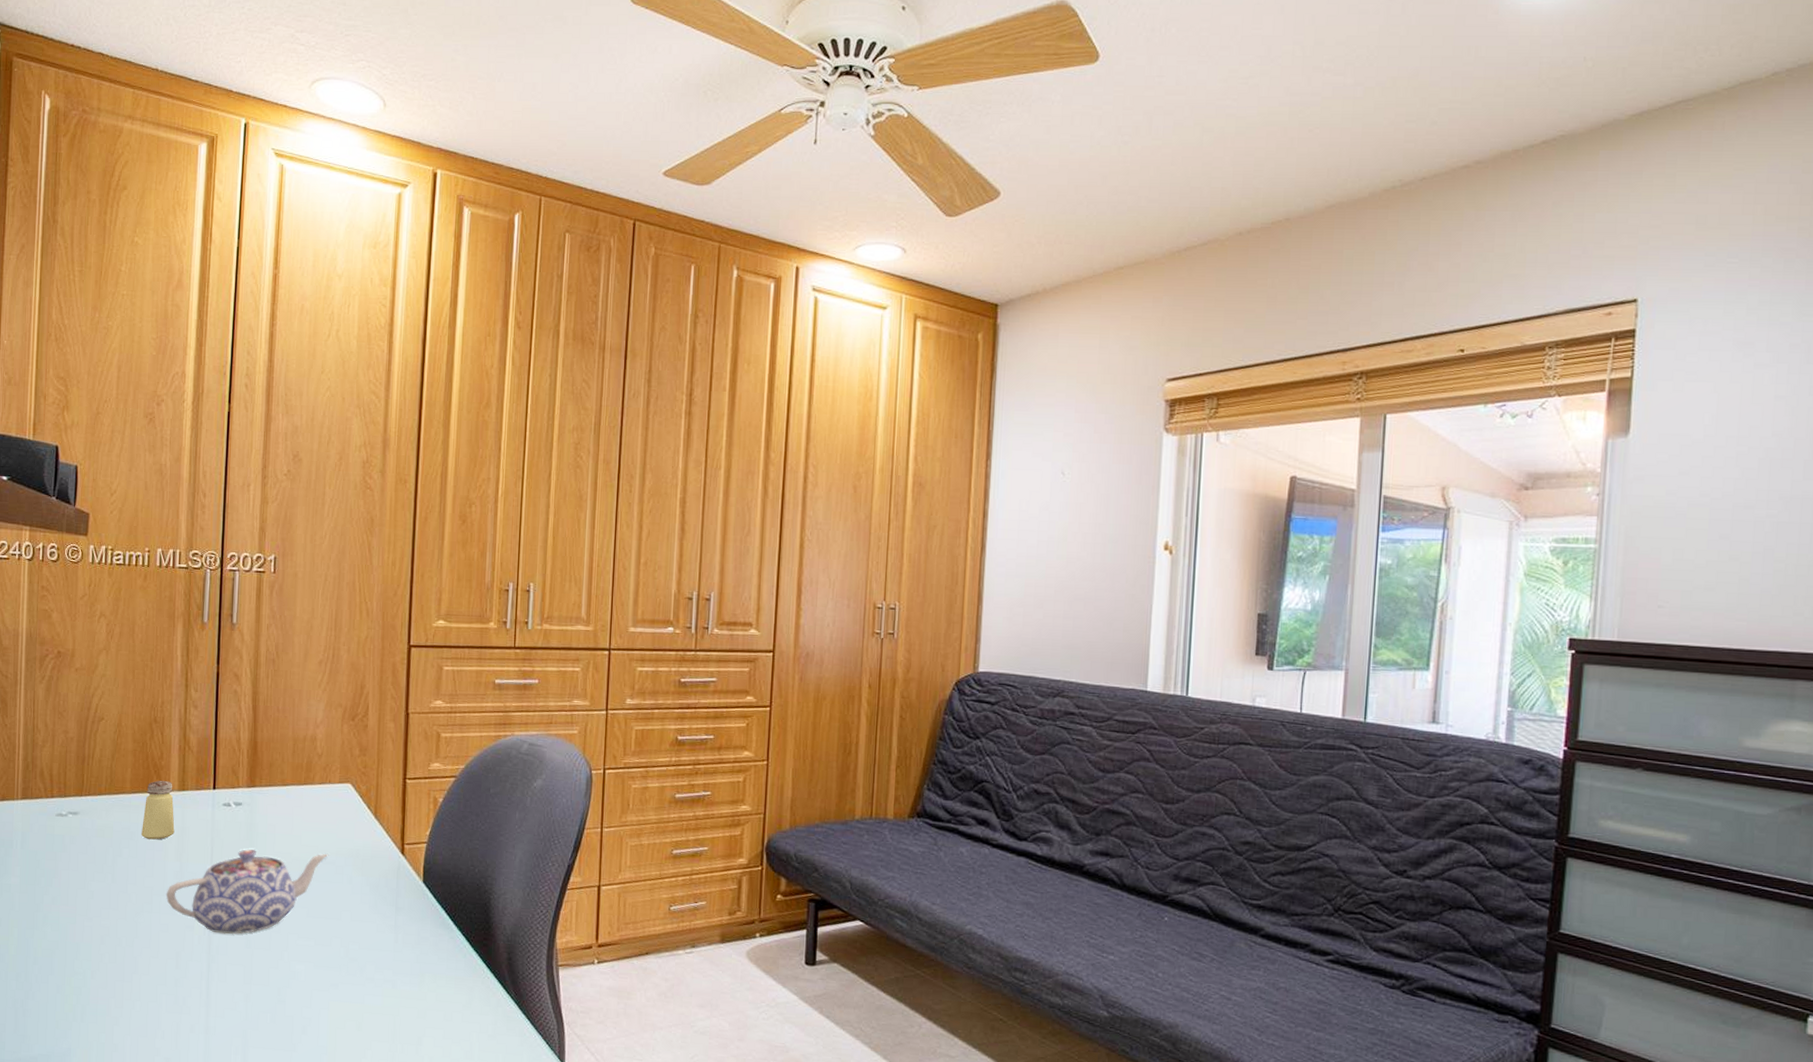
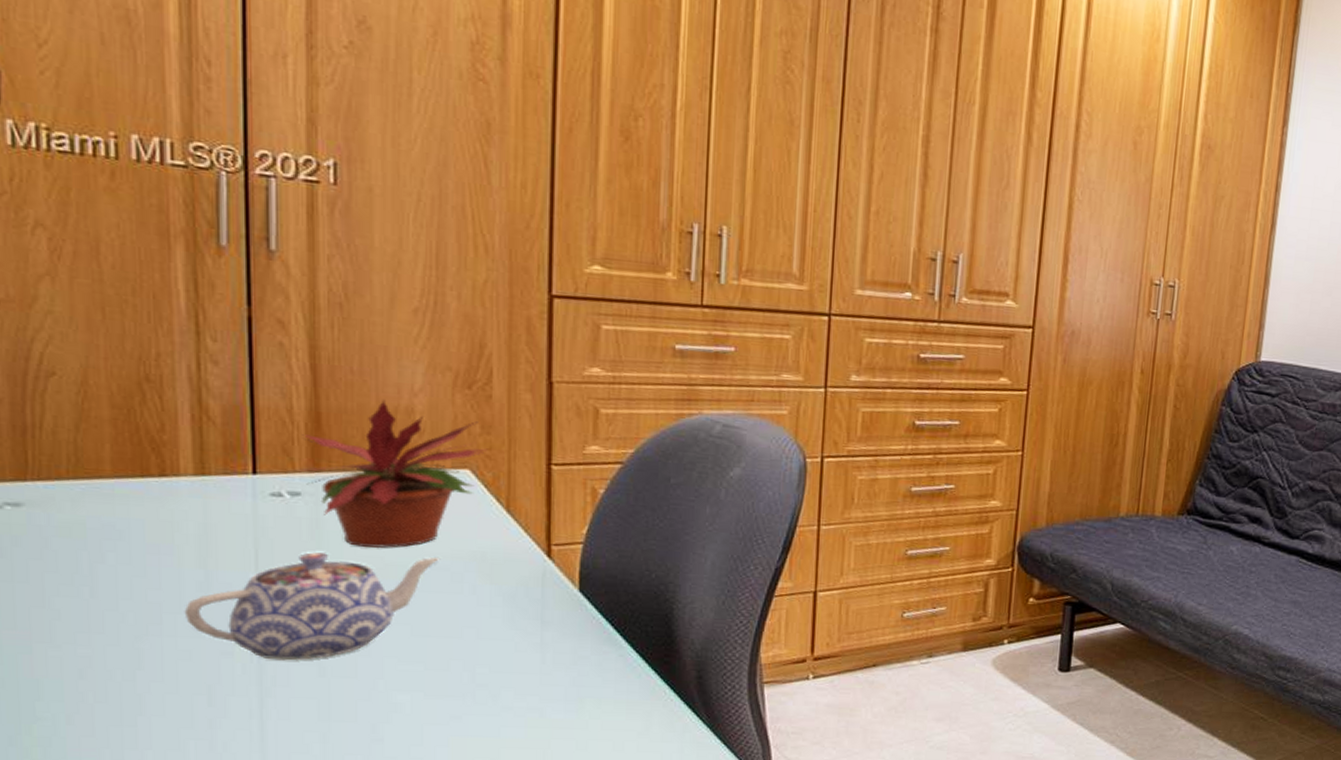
saltshaker: present [141,780,175,840] -> none [136,461,192,541]
potted plant: none [240,730,364,847] -> present [296,399,488,549]

